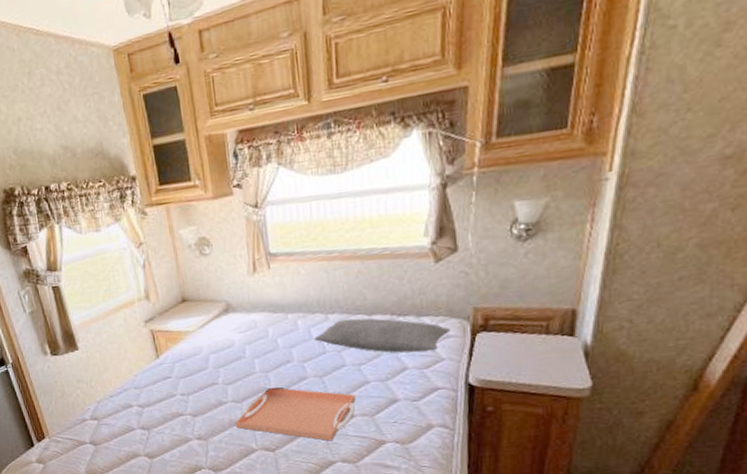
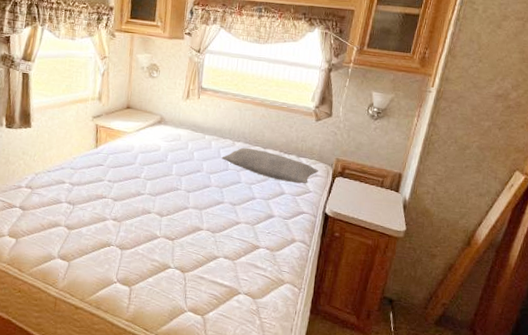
serving tray: present [235,387,356,441] -> none [147,188,244,240]

